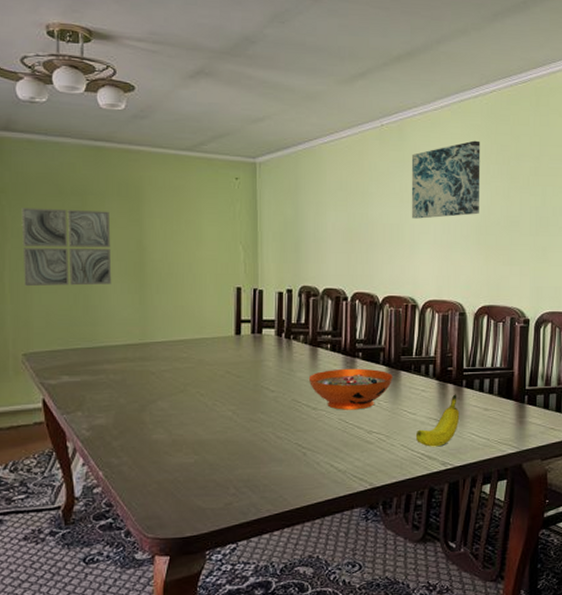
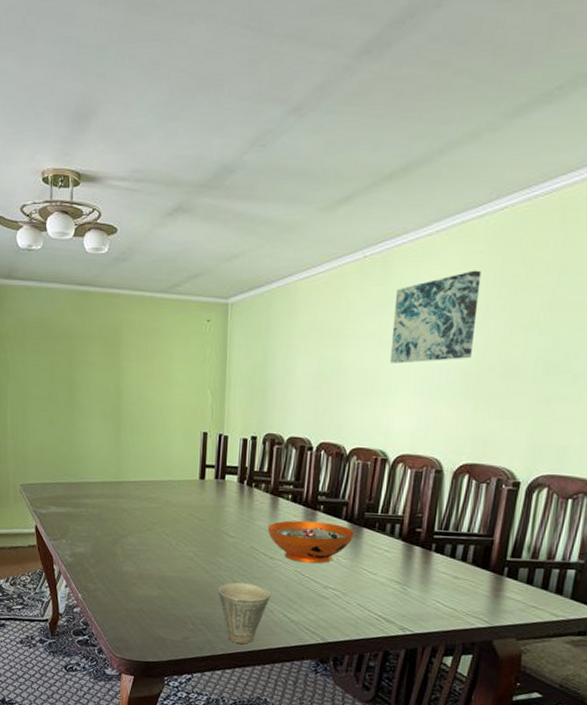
wall art: present [21,208,112,287] -> none [20,351,93,425]
cup: none [261,436,316,501] -> present [218,581,271,644]
fruit: present [415,394,460,447] -> none [373,558,425,611]

